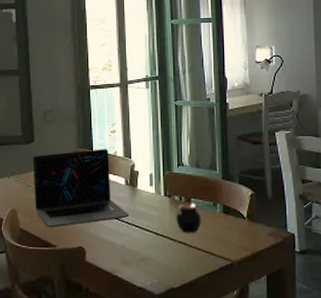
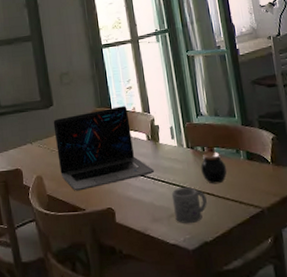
mug: none [143,233,178,270] -> present [171,187,207,224]

